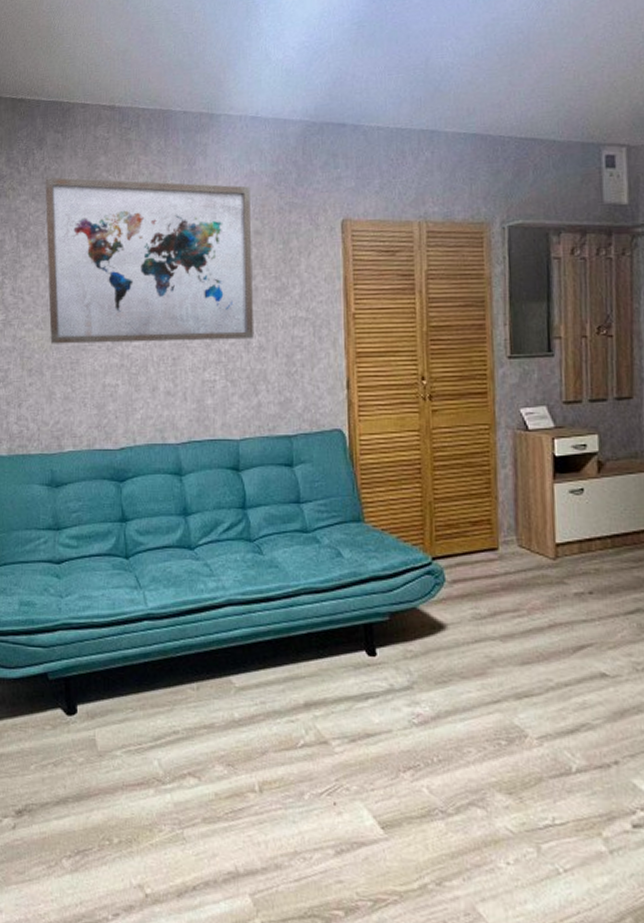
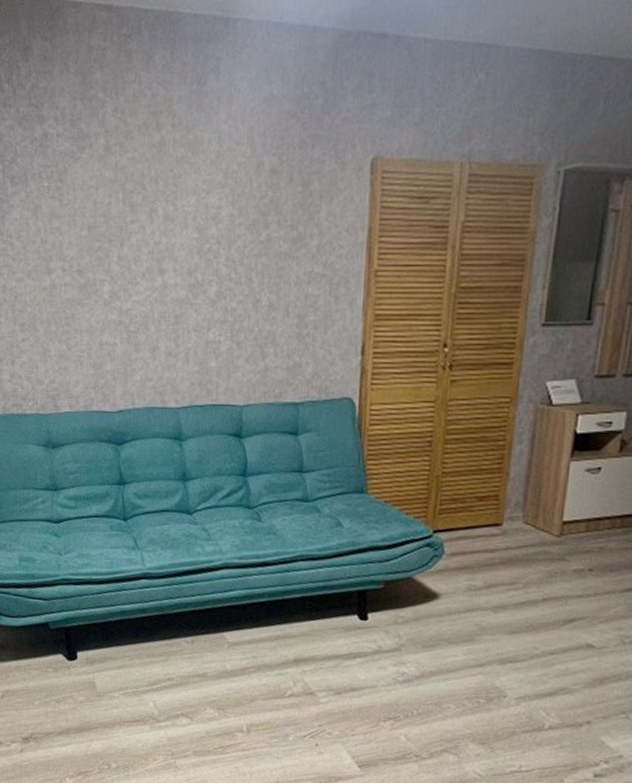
wall art: present [45,177,255,344] -> none [32,97,268,297]

